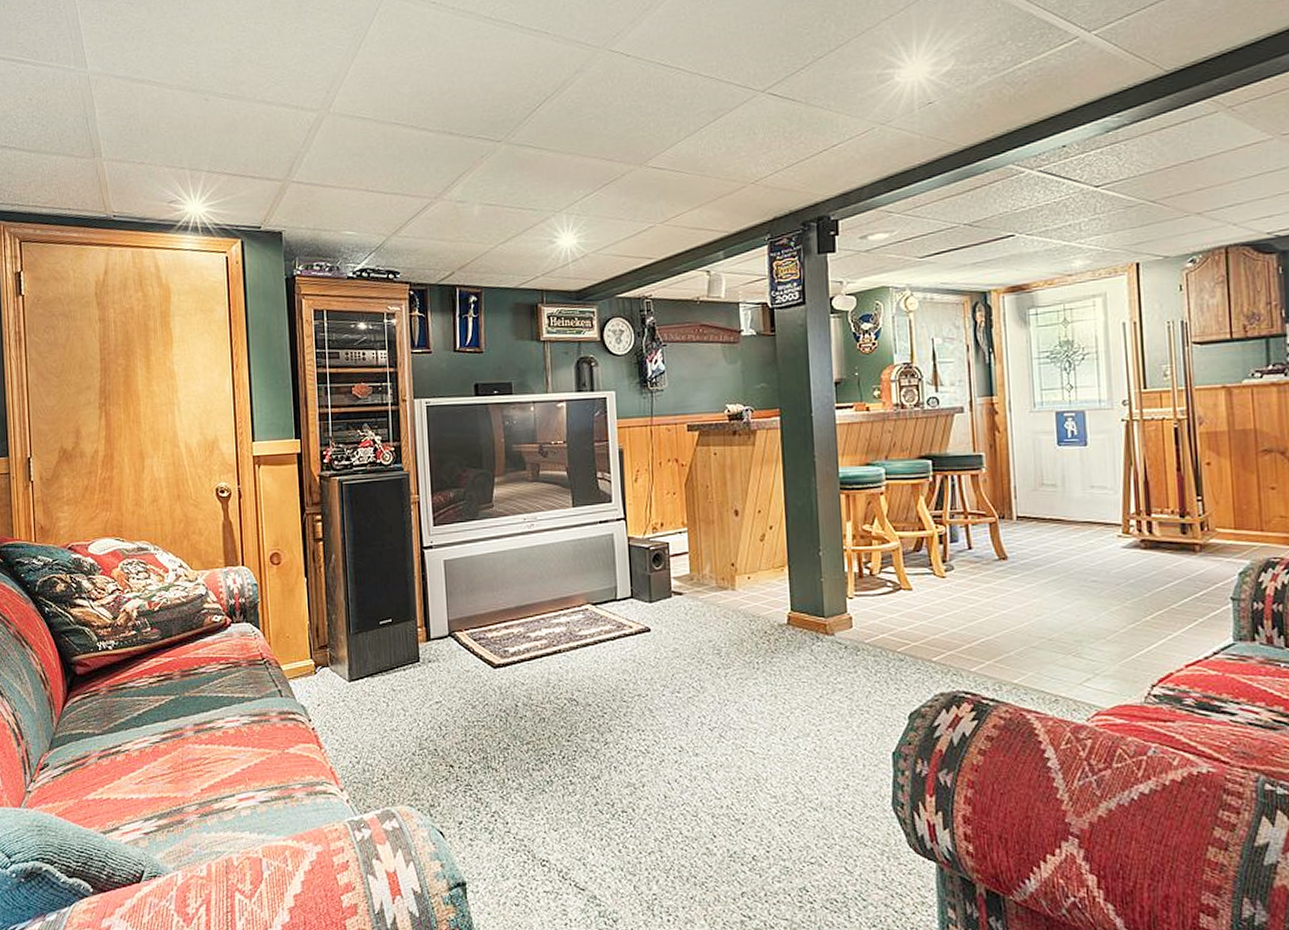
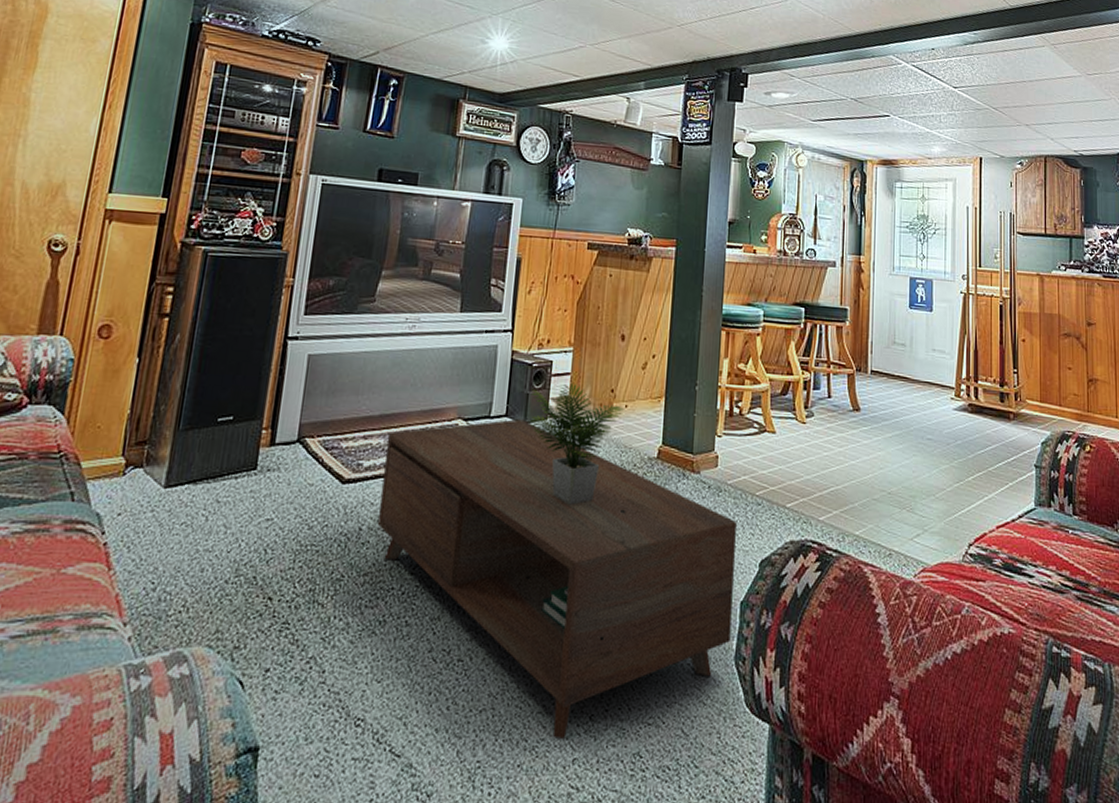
coffee table: none [526,562,886,876] -> present [378,384,736,739]

